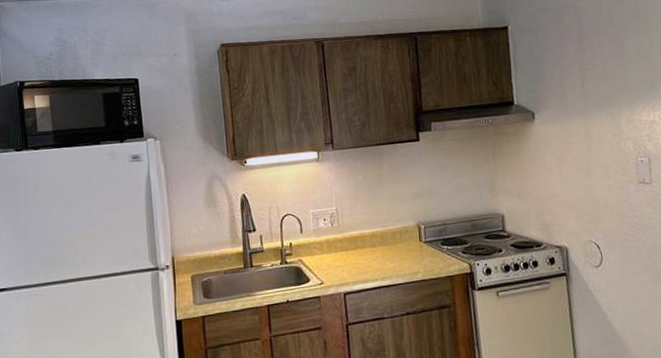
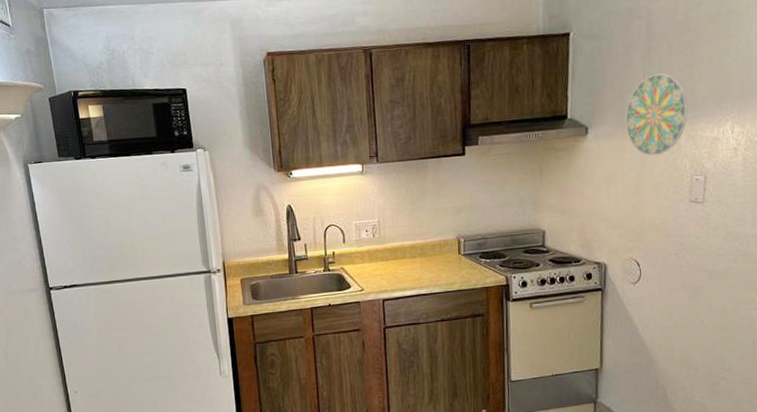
decorative plate: none [567,63,625,140] -> present [625,73,688,156]

